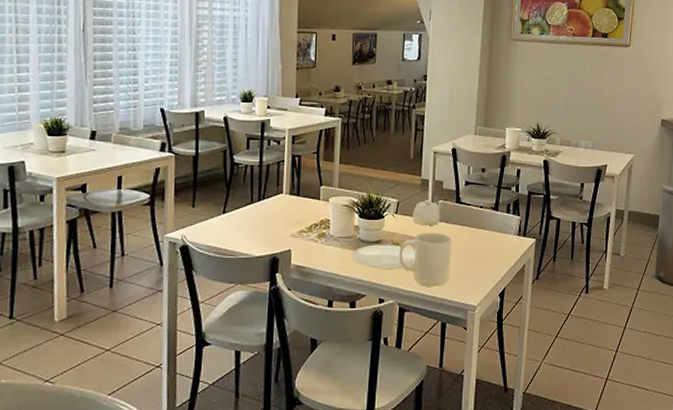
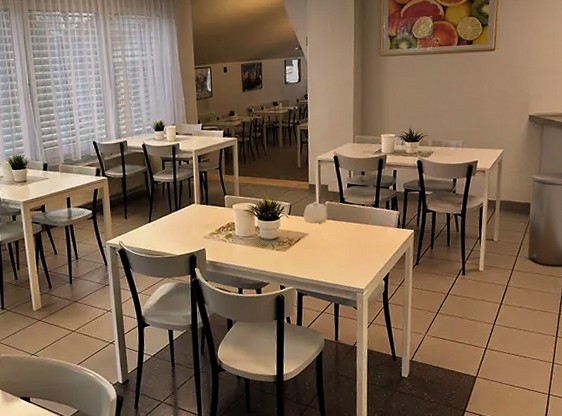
plate: present [350,244,415,269] -> none [254,240,308,261]
cup: present [399,232,451,287] -> none [294,228,340,274]

